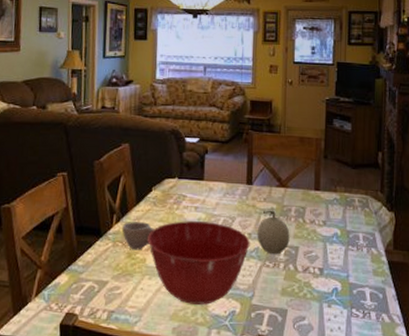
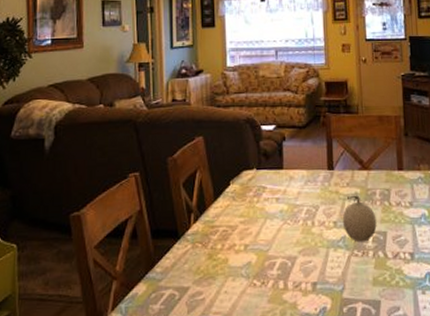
cup: present [122,222,155,250] -> none [200,219,235,251]
mixing bowl: present [148,221,250,305] -> none [229,213,336,304]

